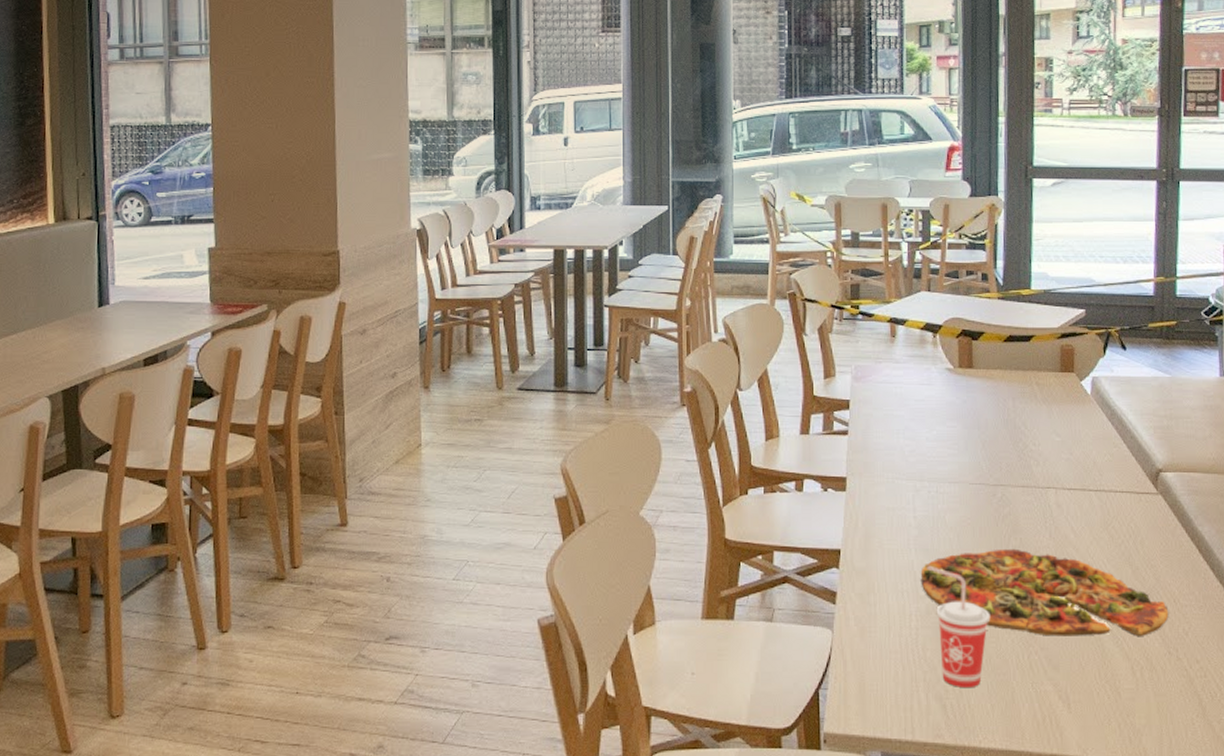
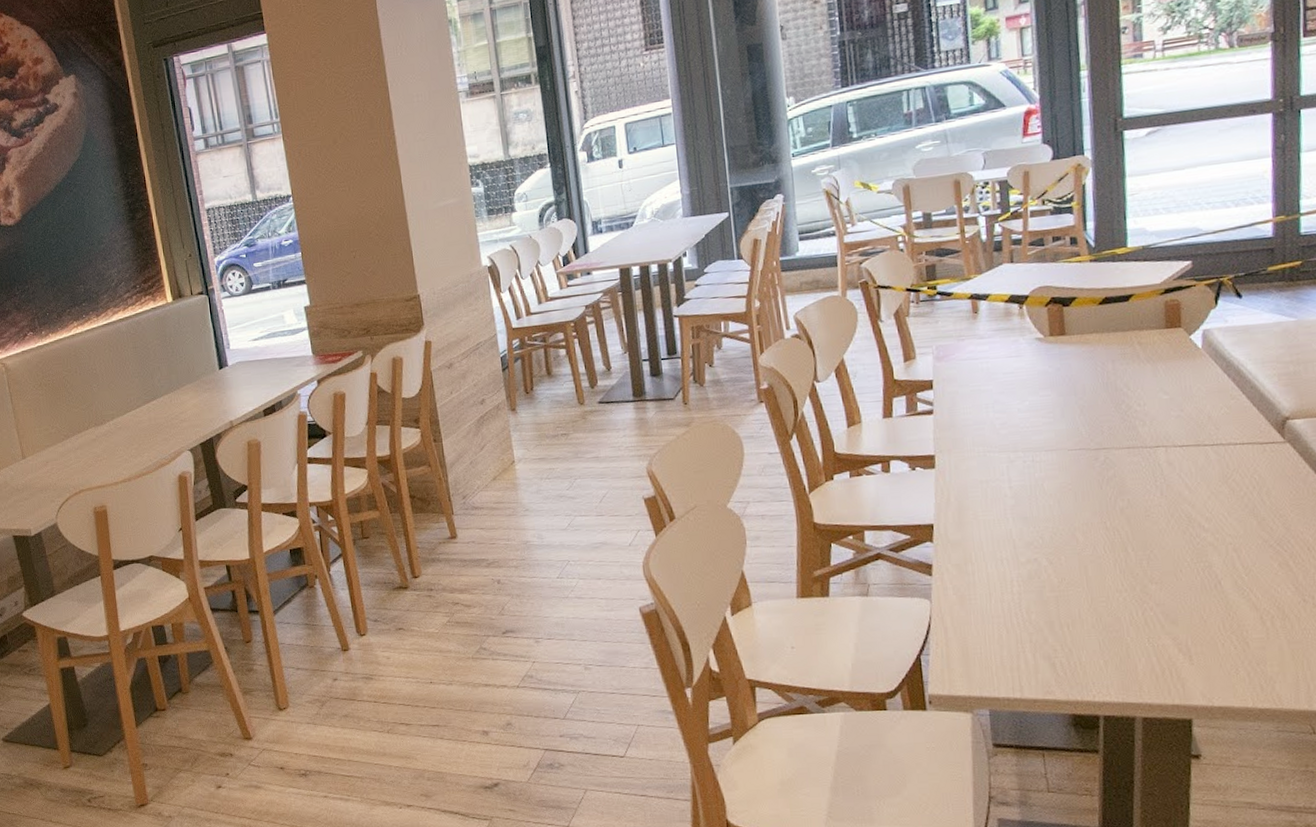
pizza: present [920,548,1169,637] -> none [1020,509,1303,593]
beverage cup: present [927,565,991,687] -> none [1026,532,1099,646]

